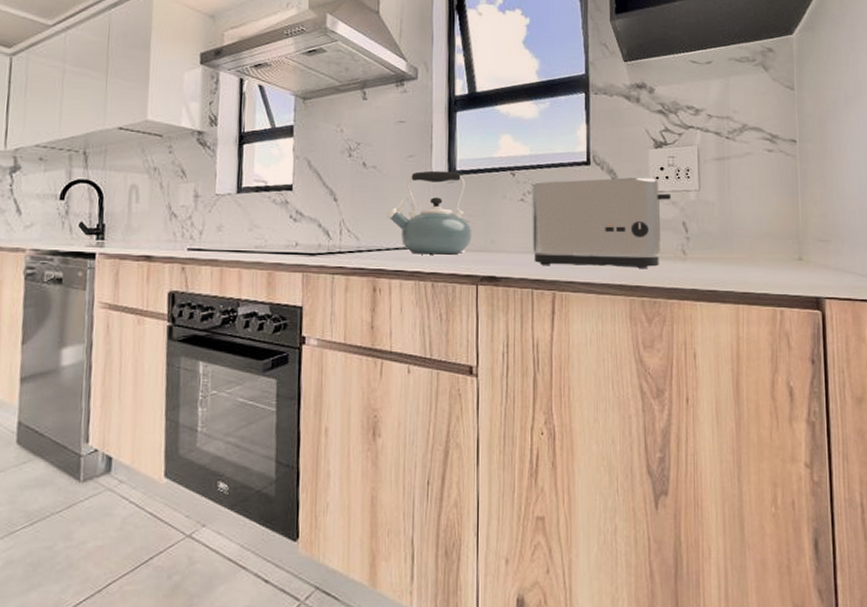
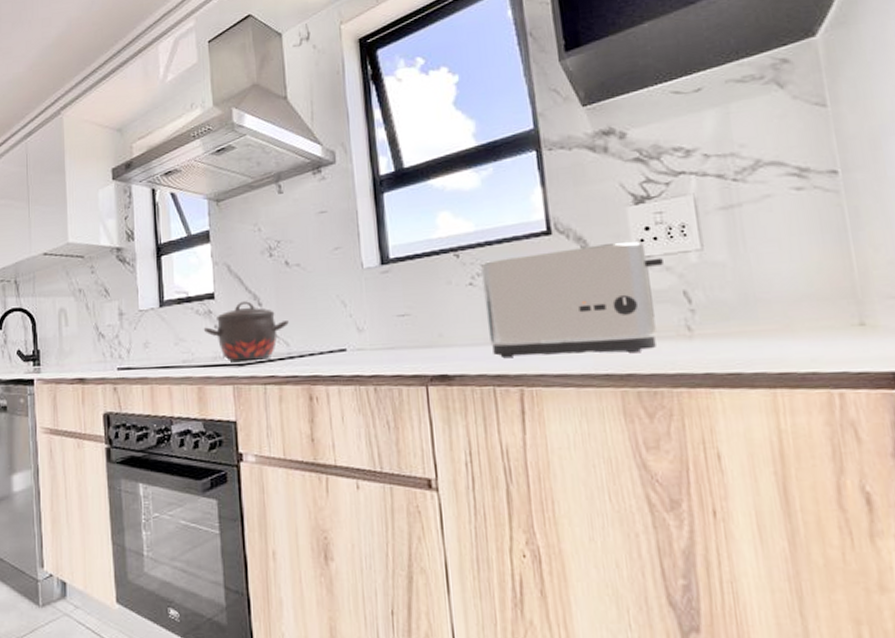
cooking pot: none [278,195,361,251] -> present [203,301,289,361]
kettle: present [387,170,472,255] -> none [317,260,416,356]

